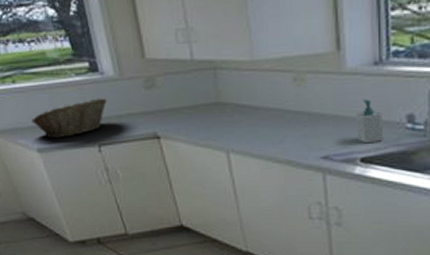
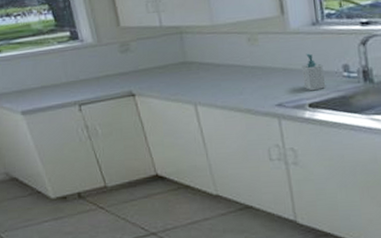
fruit basket: present [32,98,107,139] -> none [17,62,86,102]

